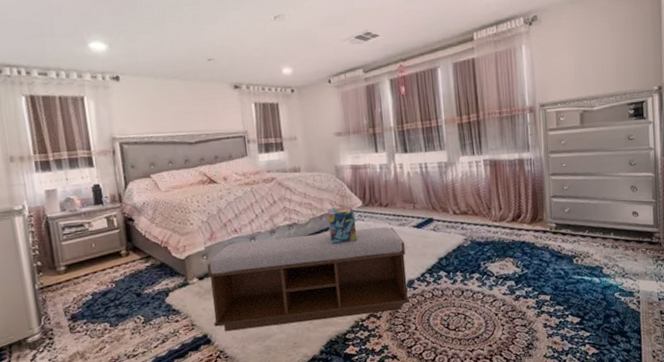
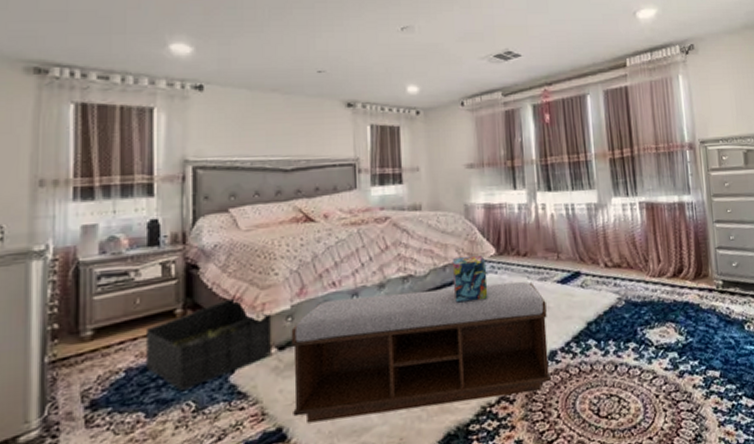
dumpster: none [102,242,195,308] -> present [147,298,273,390]

